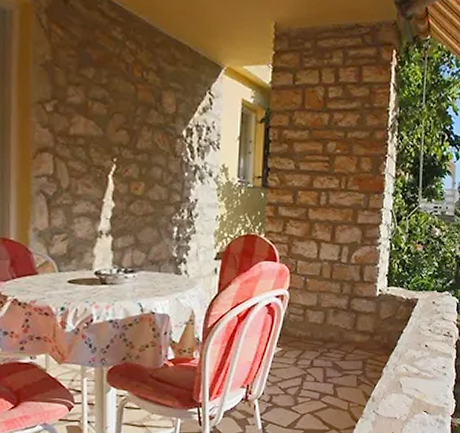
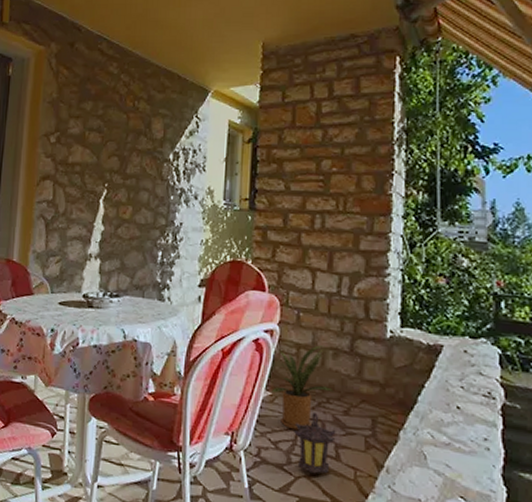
house plant: none [282,305,333,377] -> present [271,345,333,431]
lantern: none [299,361,335,410] -> present [292,413,336,475]

